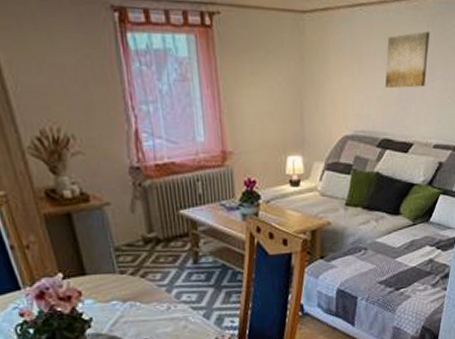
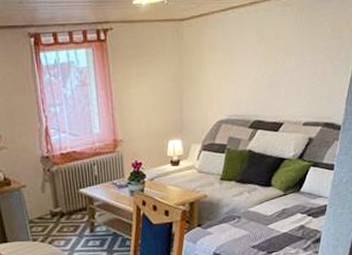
wall art: present [384,31,431,89] -> none [256,24,299,77]

